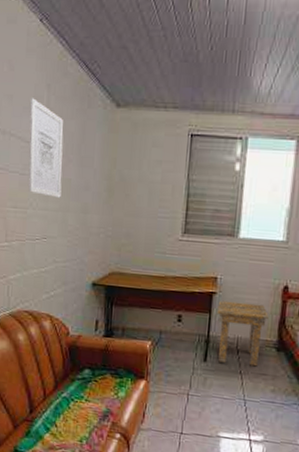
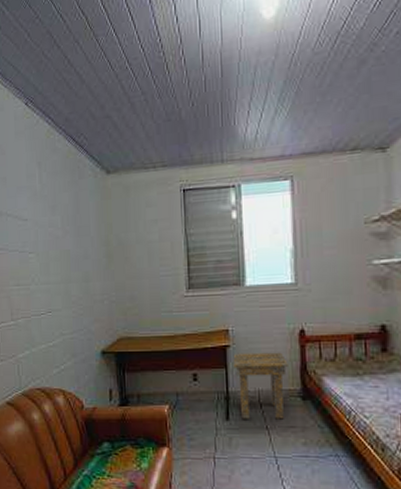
wall art: present [28,96,64,198] -> none [22,176,62,270]

